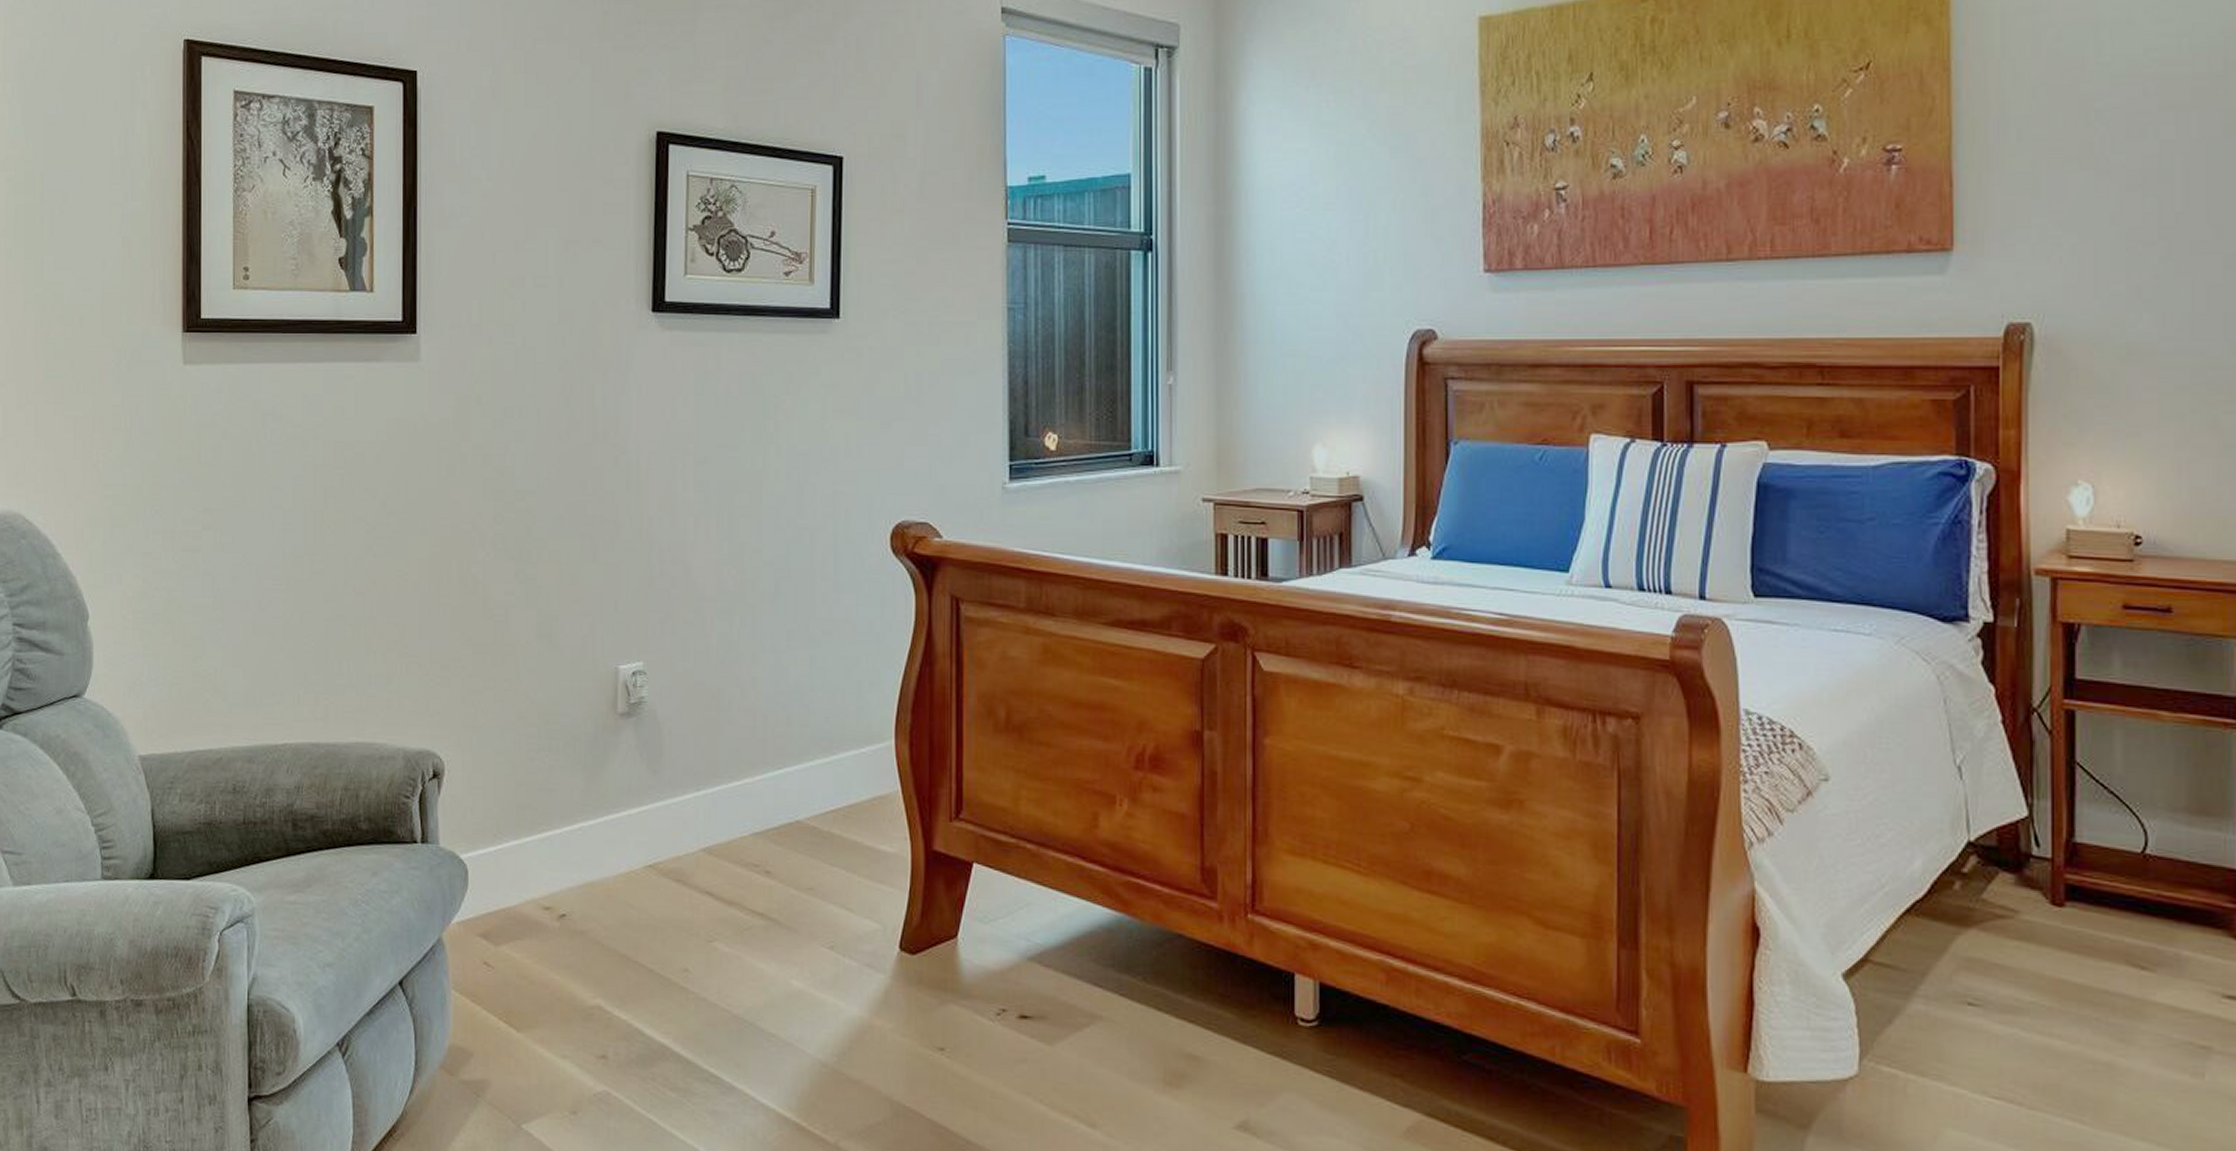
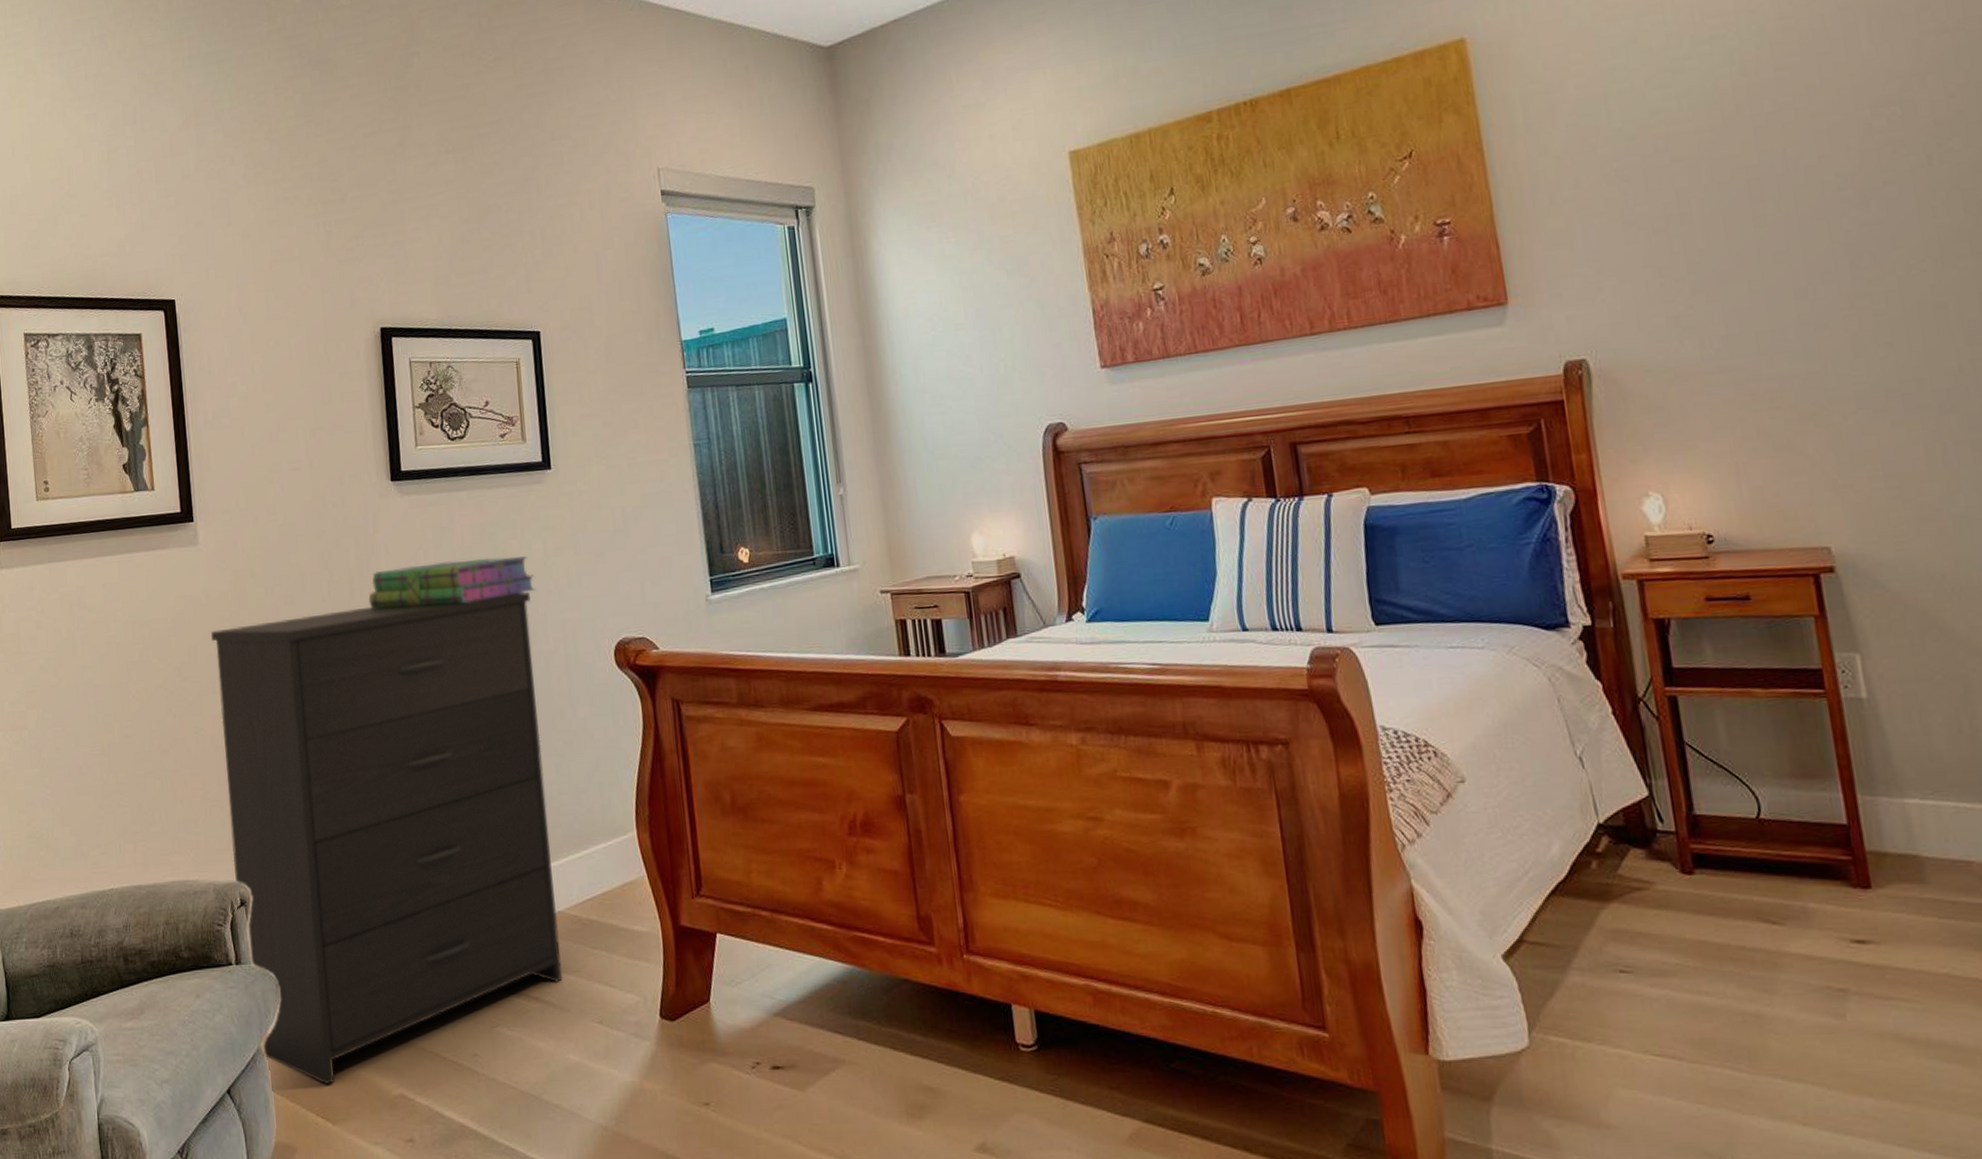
dresser: none [426,453,800,987] -> present [211,592,563,1085]
stack of books: none [613,412,808,461] -> present [368,556,536,608]

